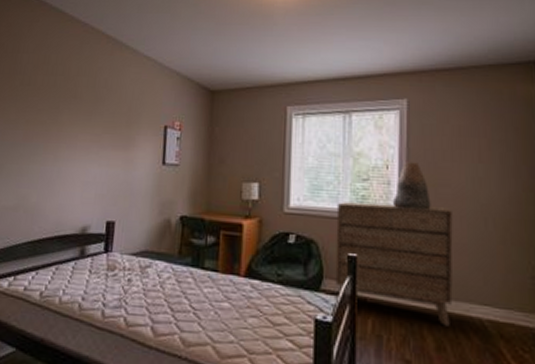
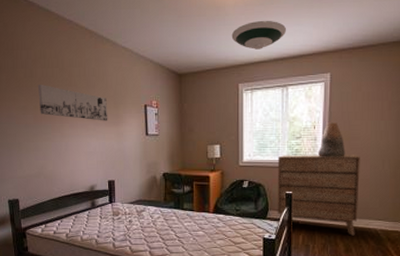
wall art: none [32,95,118,143] -> present [38,85,108,121]
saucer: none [280,32,350,66] -> present [231,20,287,50]

